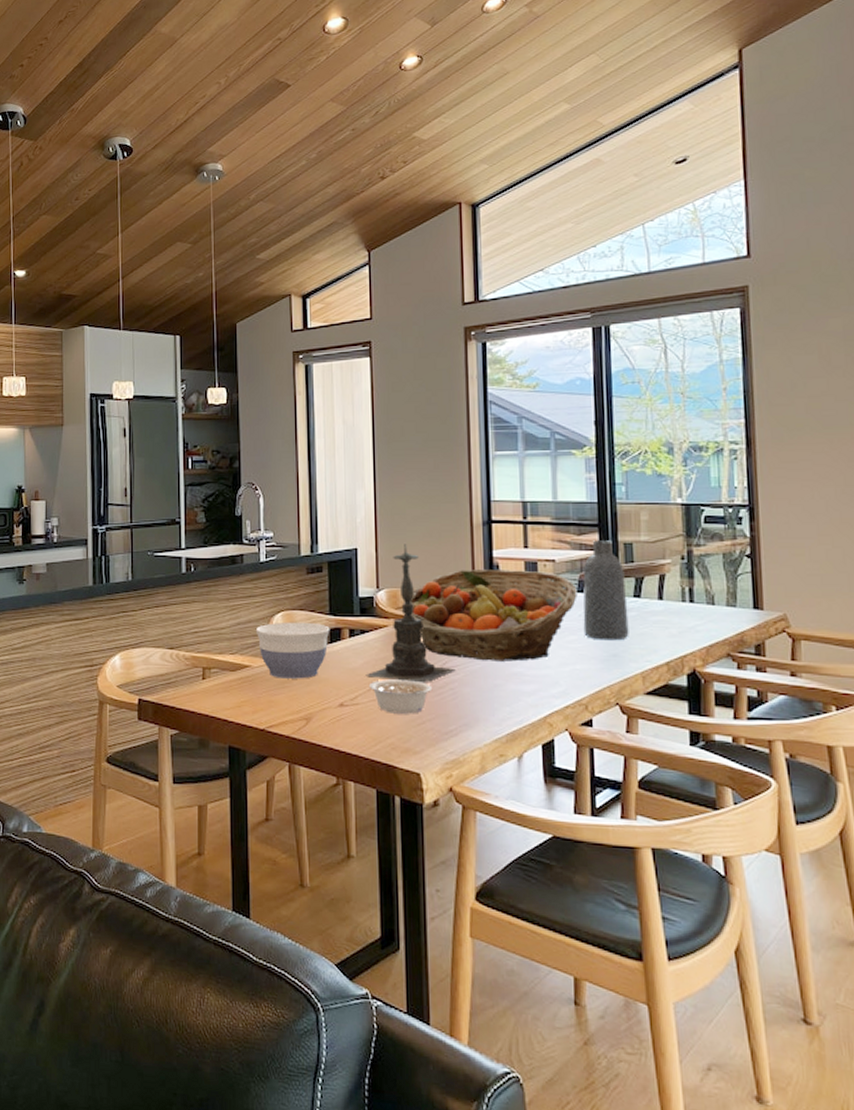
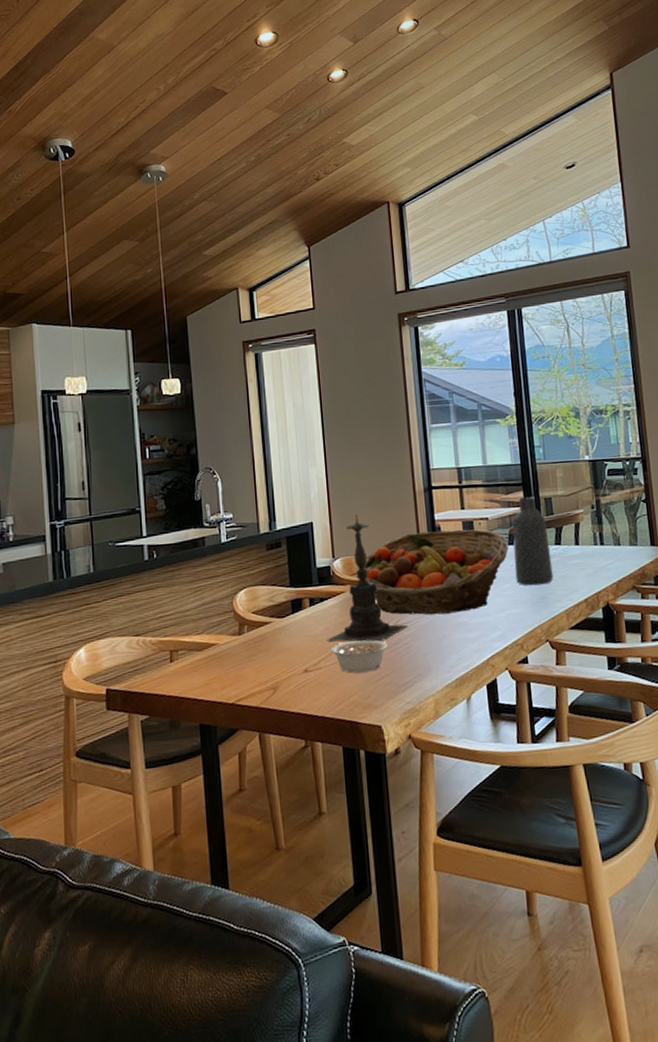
bowl: present [255,622,330,679] -> none [220,595,292,653]

